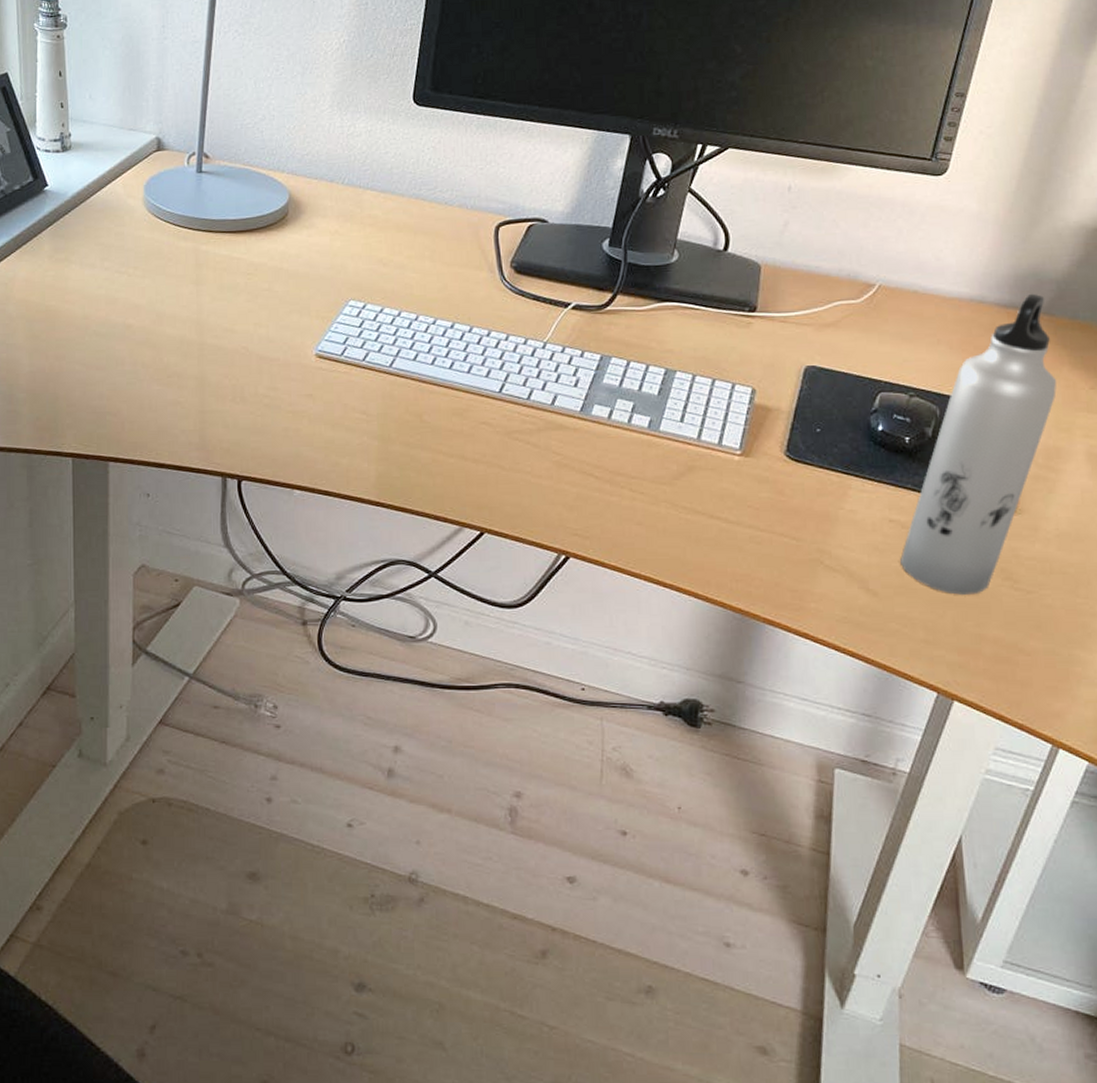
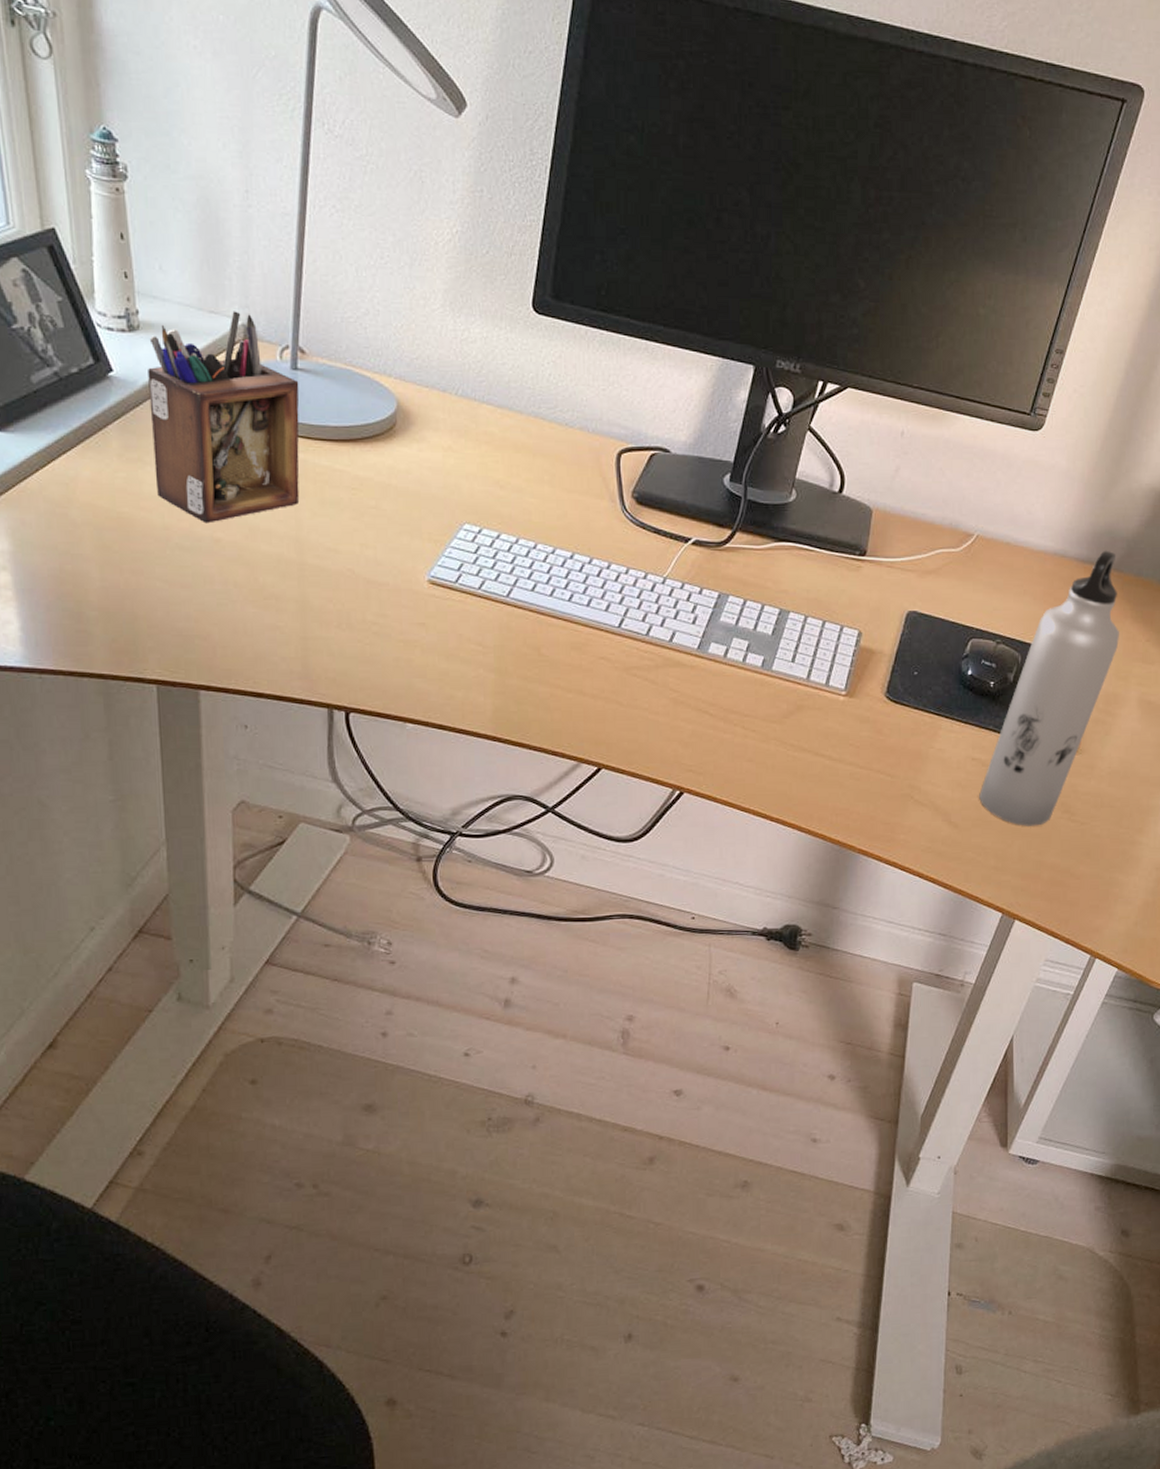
desk organizer: none [76,127,203,312] -> present [148,311,300,524]

